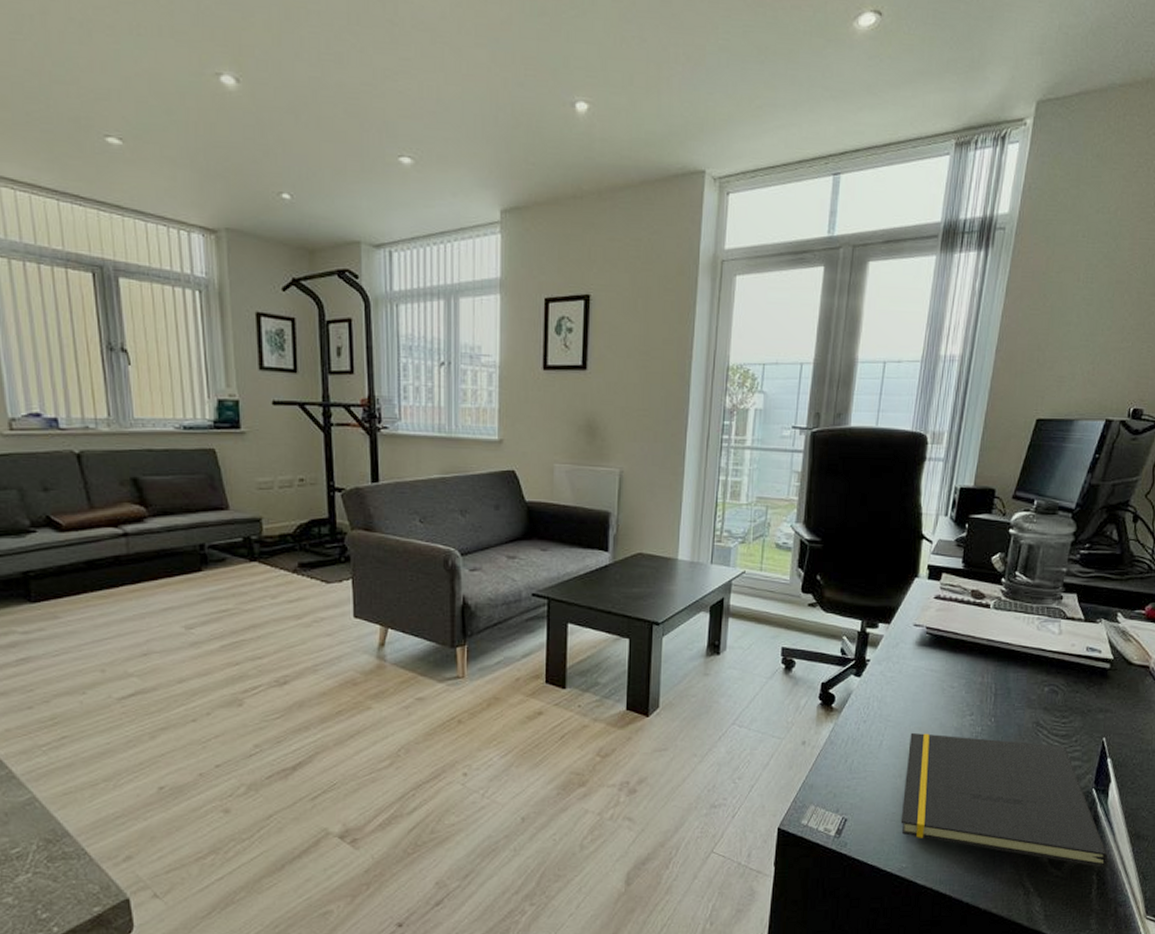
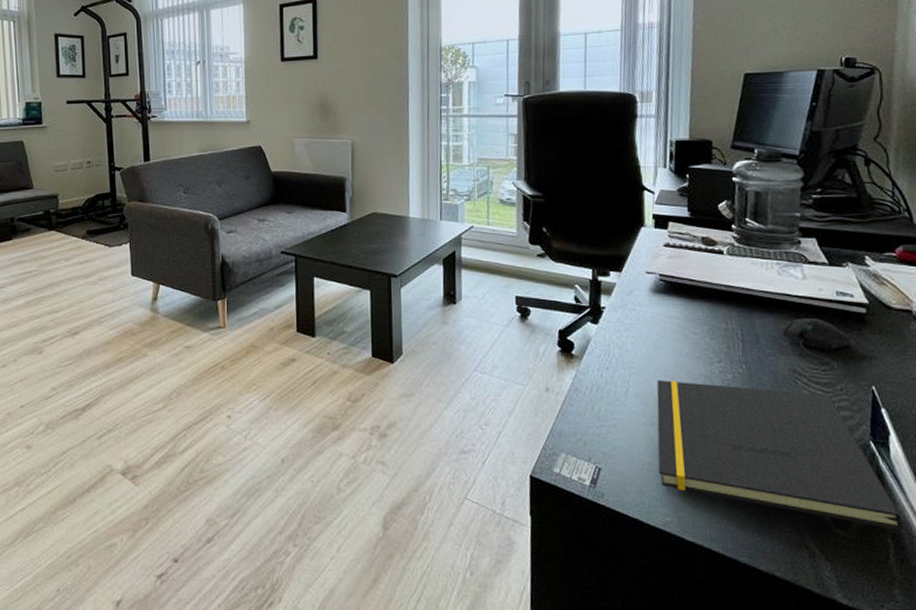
computer mouse: none [1032,673,1091,722] -> present [782,319,850,369]

